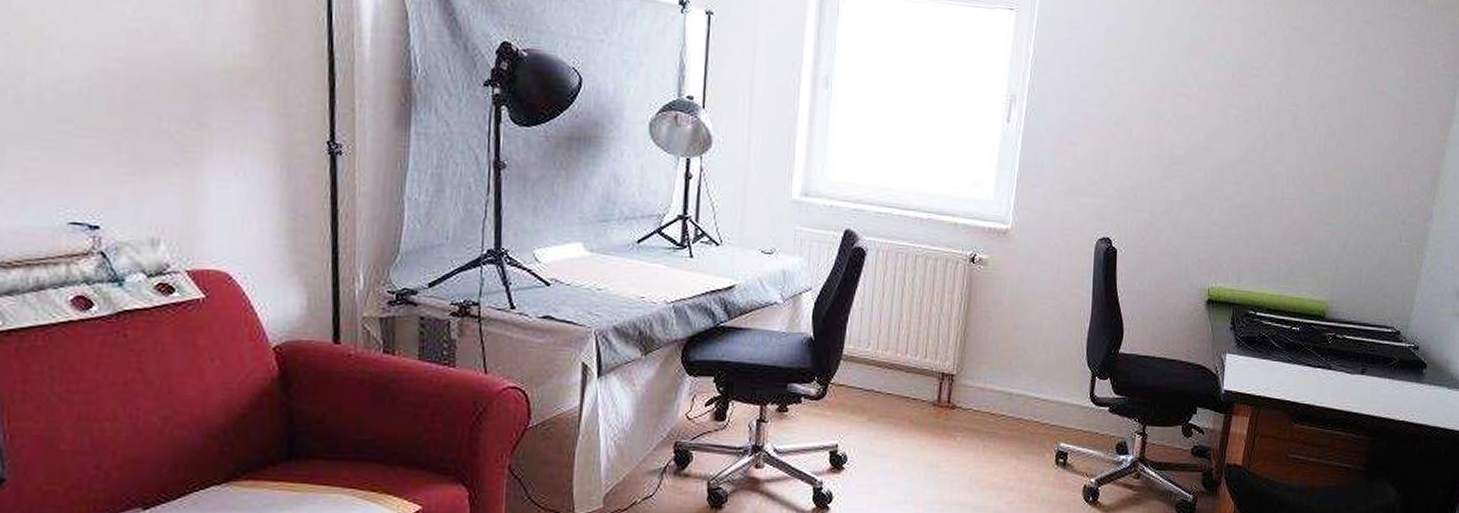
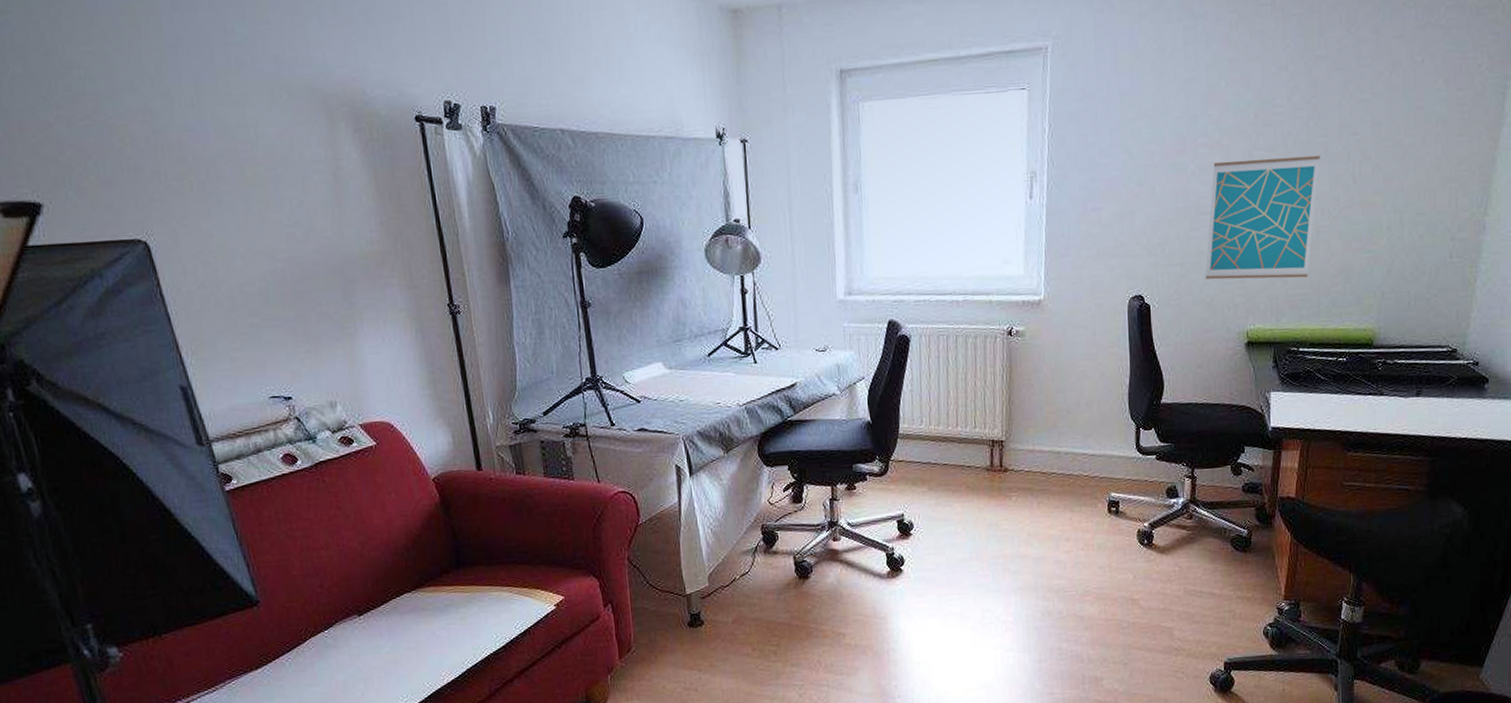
wall art: none [1172,114,1290,242] -> present [1205,155,1321,280]

